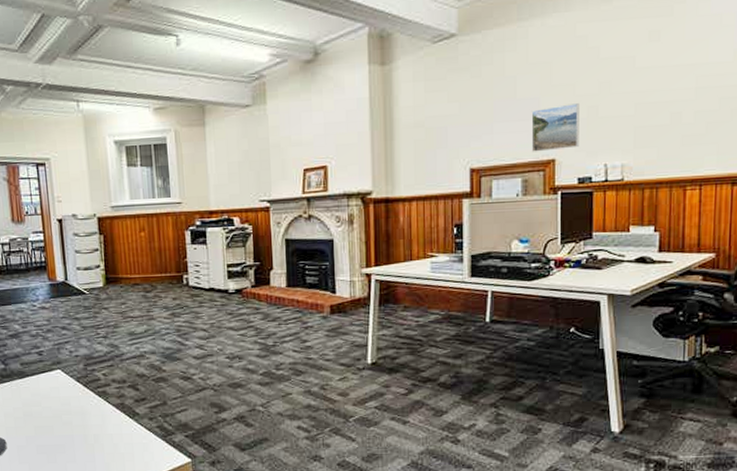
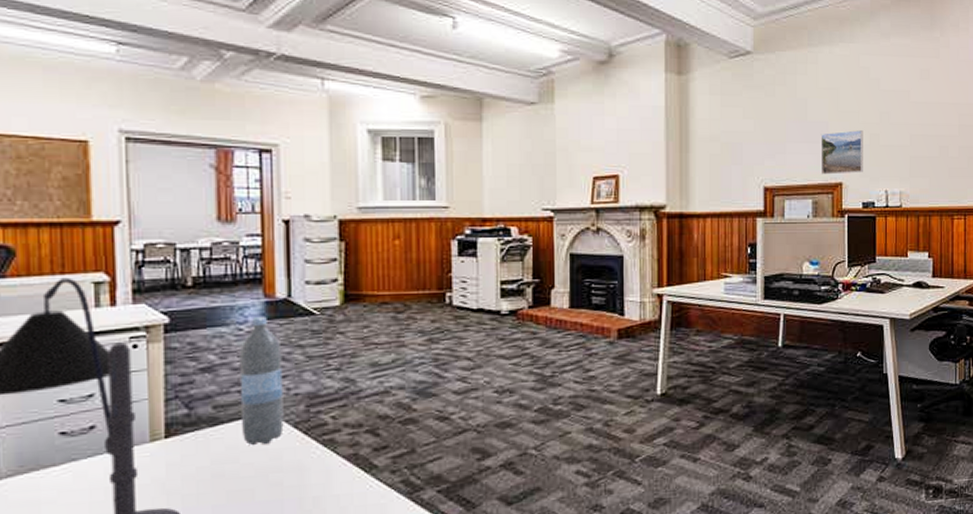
water bottle: none [35,296,70,394] -> present [239,317,284,446]

